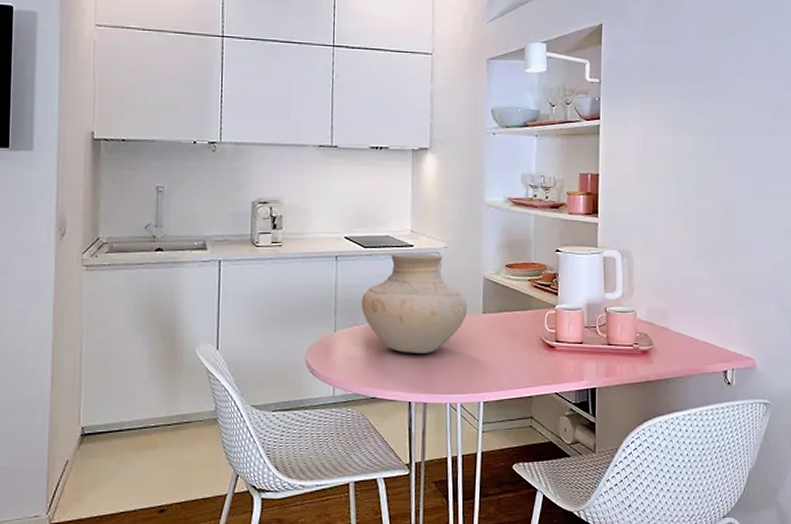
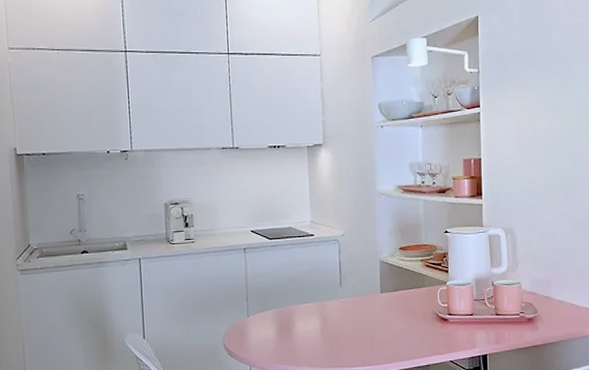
vase: present [361,252,468,353] -> none [270,241,367,333]

